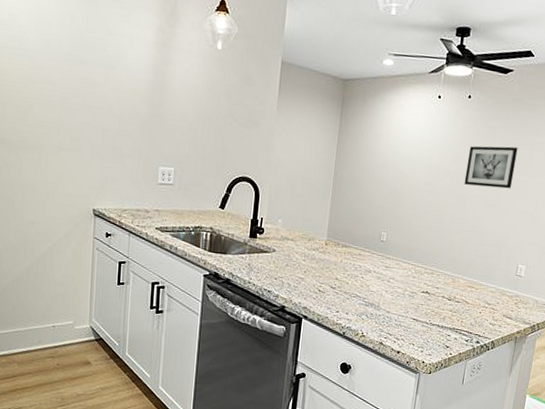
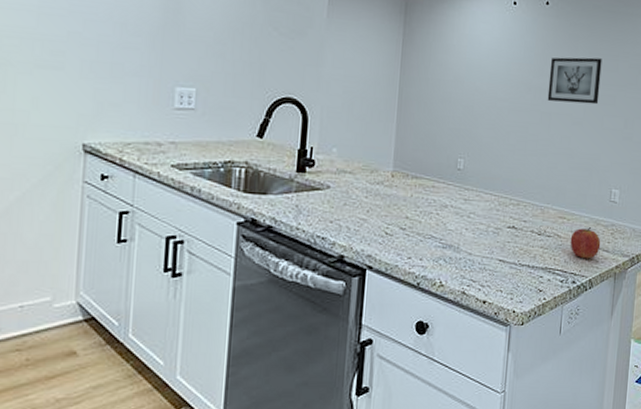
fruit: none [476,297,505,324] -> present [570,227,601,259]

